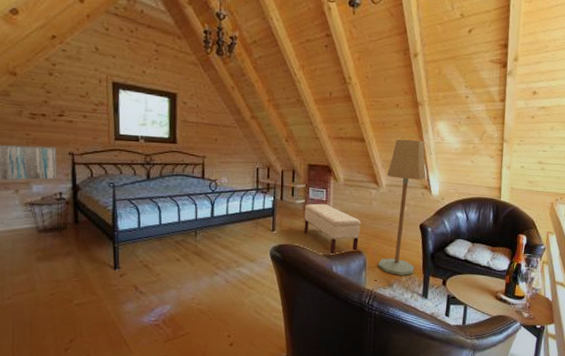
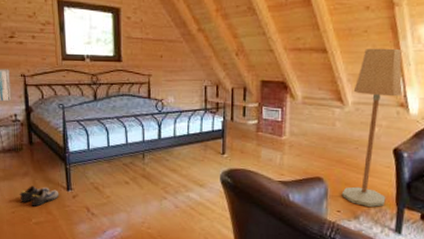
shoe: none [60,265,106,287] -> present [19,186,59,207]
bench: present [304,203,361,256] -> none [256,124,322,182]

